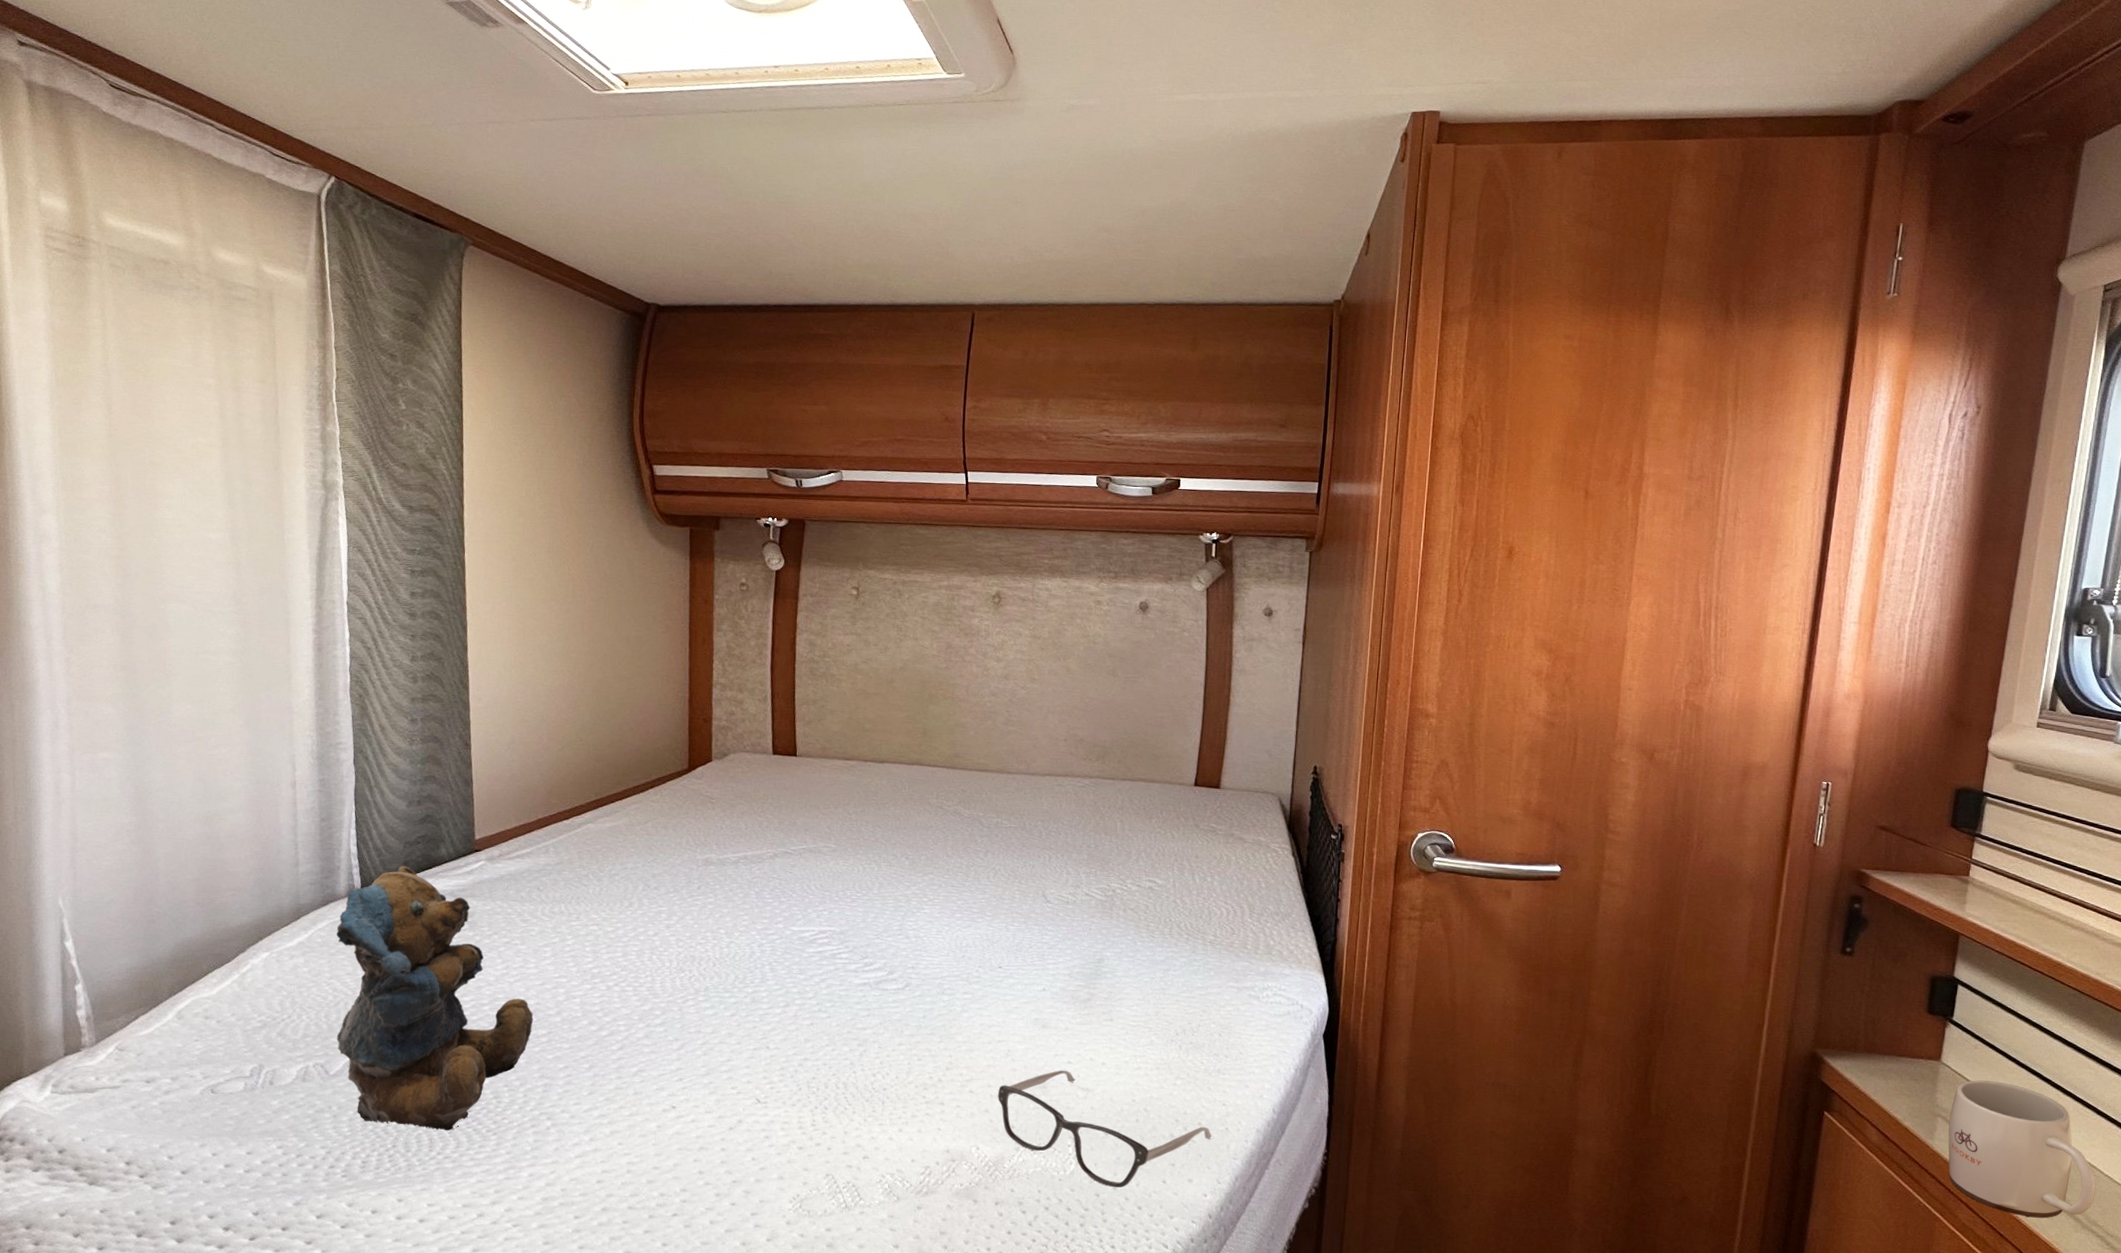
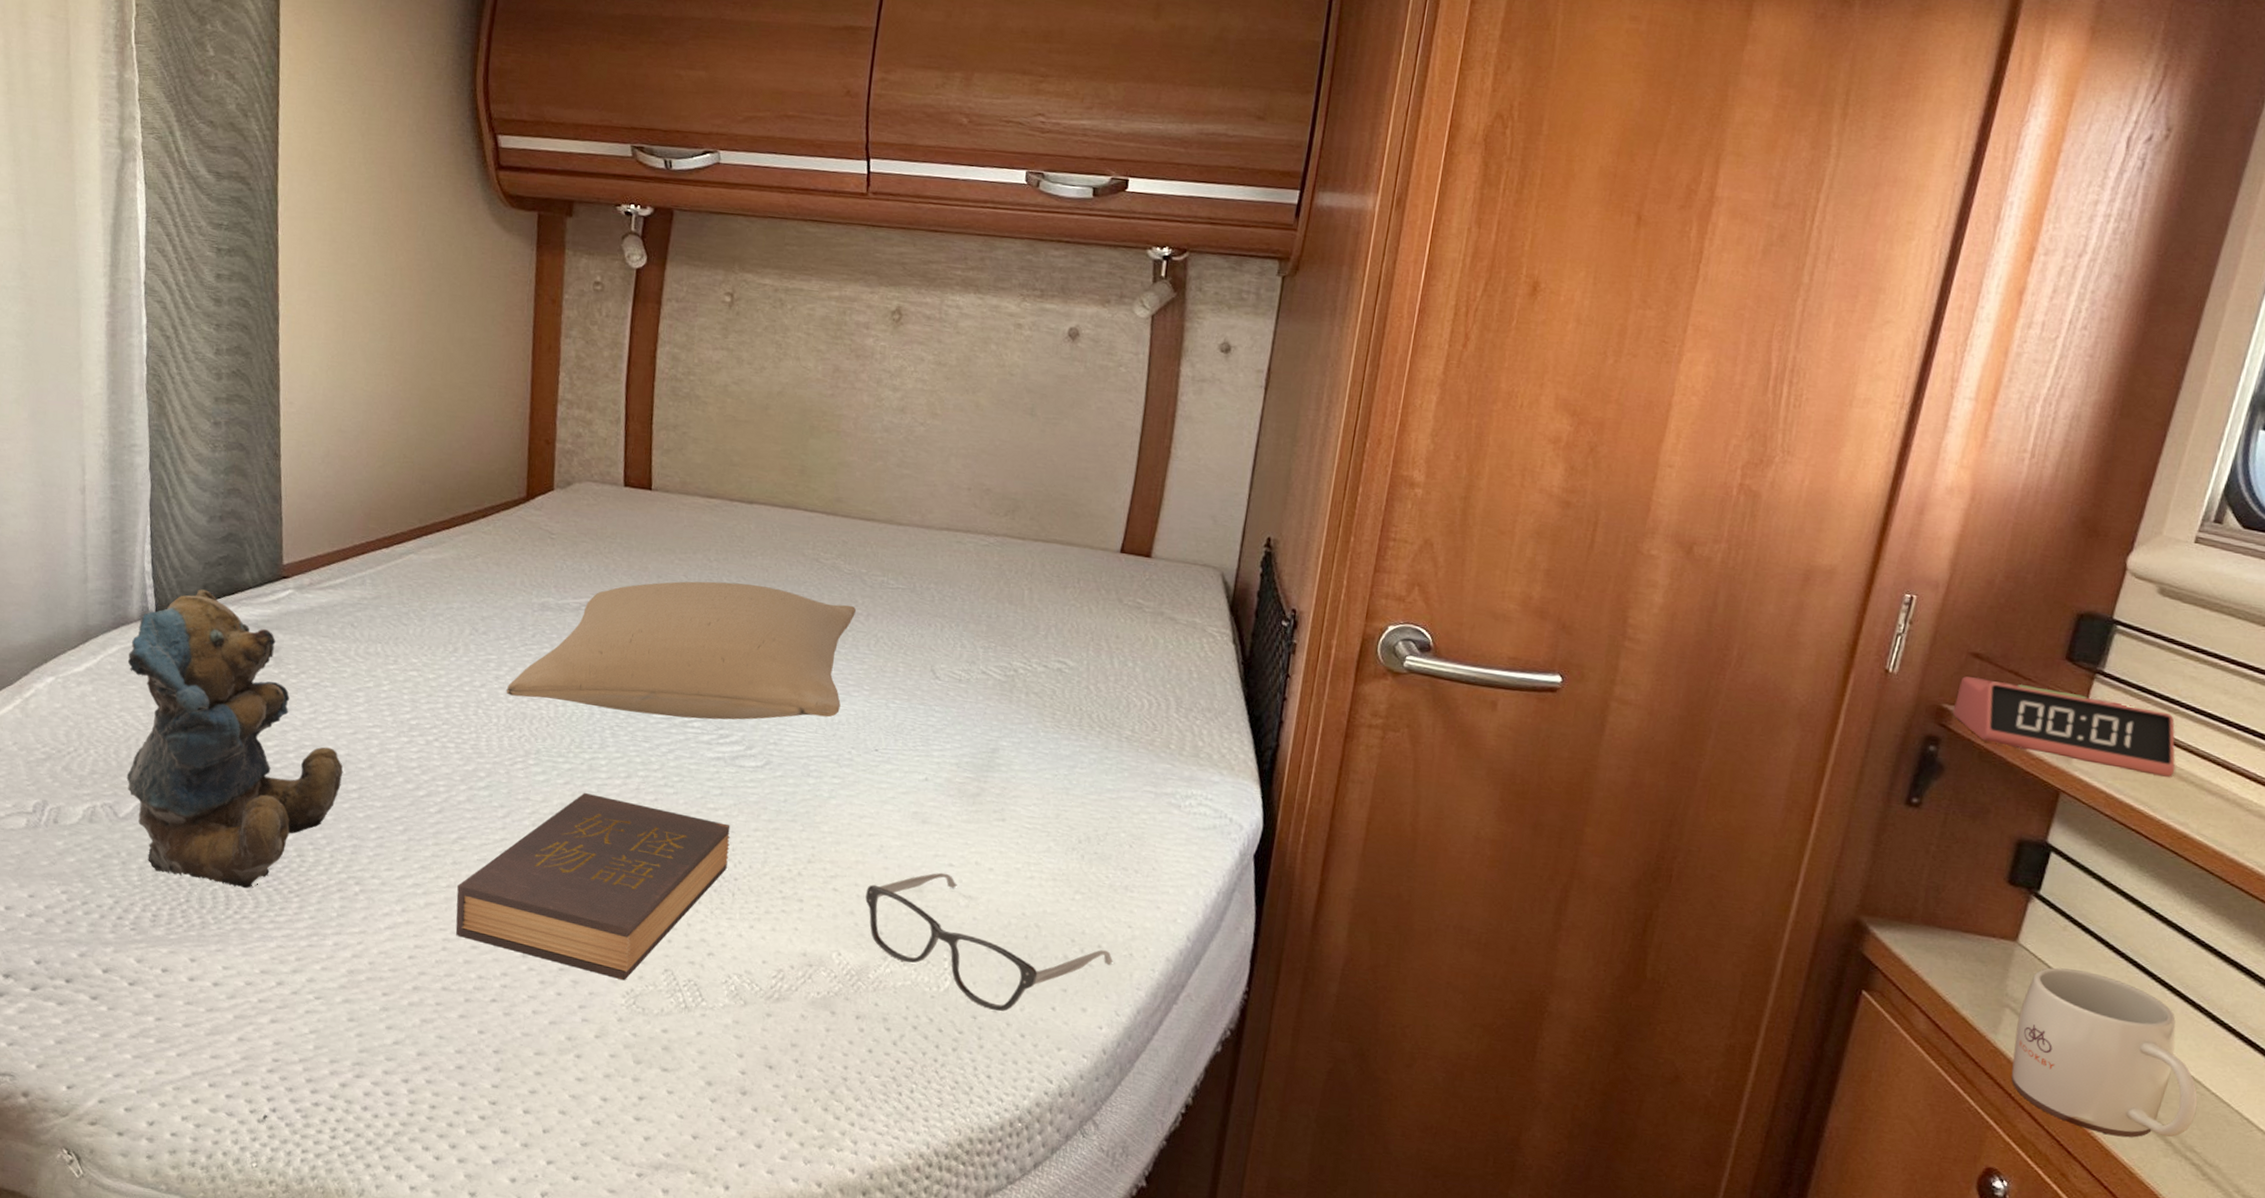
hardback book: none [638,1022,878,1188] -> present [455,792,731,981]
pillow: none [676,831,976,951] -> present [506,581,856,720]
alarm clock: none [1870,845,2044,917] -> present [1953,676,2175,777]

